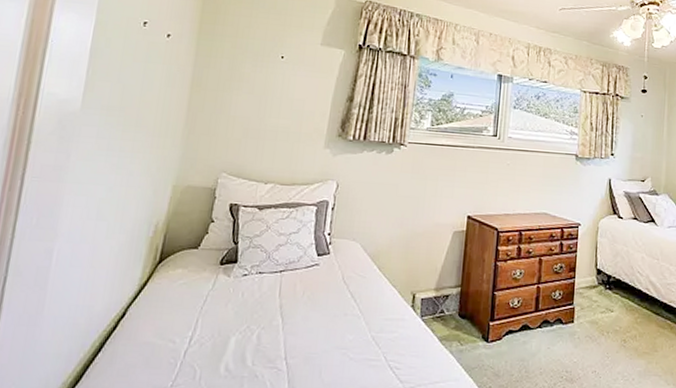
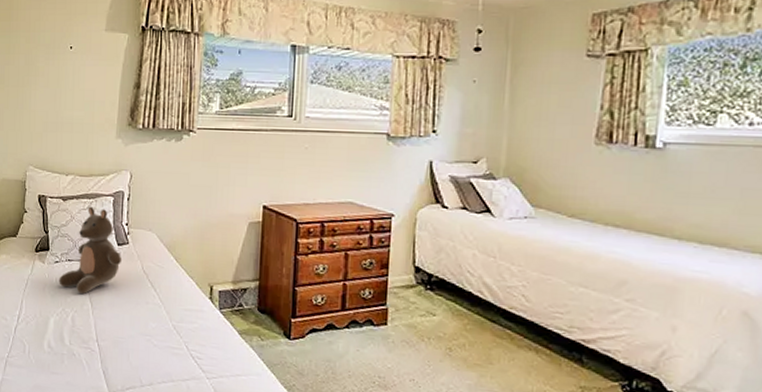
stuffed bear: none [245,216,322,310] -> present [59,206,123,295]

